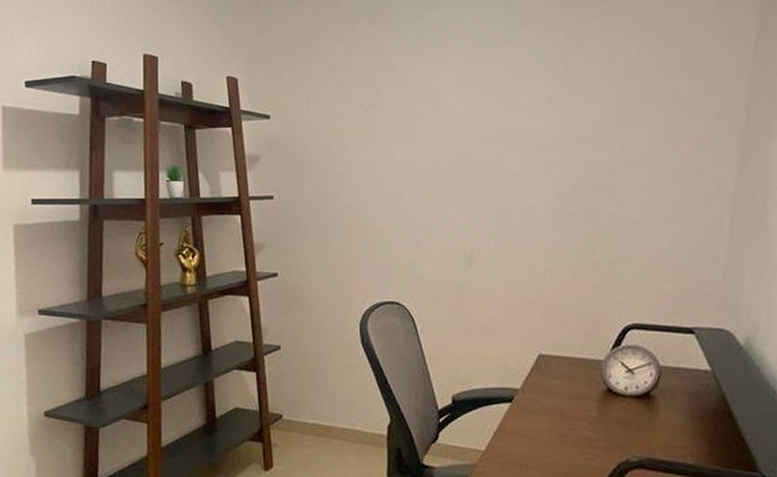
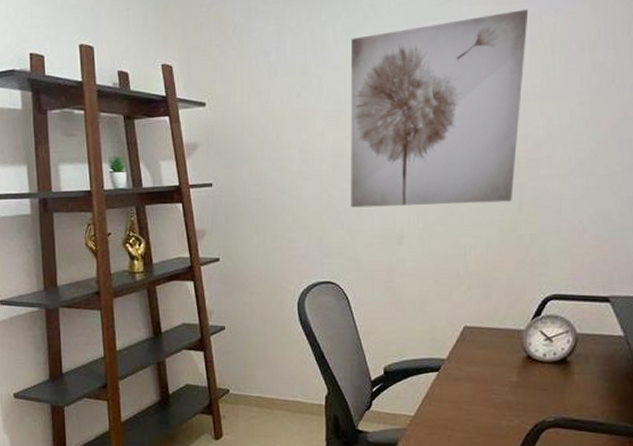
wall art: none [418,38,601,227] -> present [350,9,529,208]

